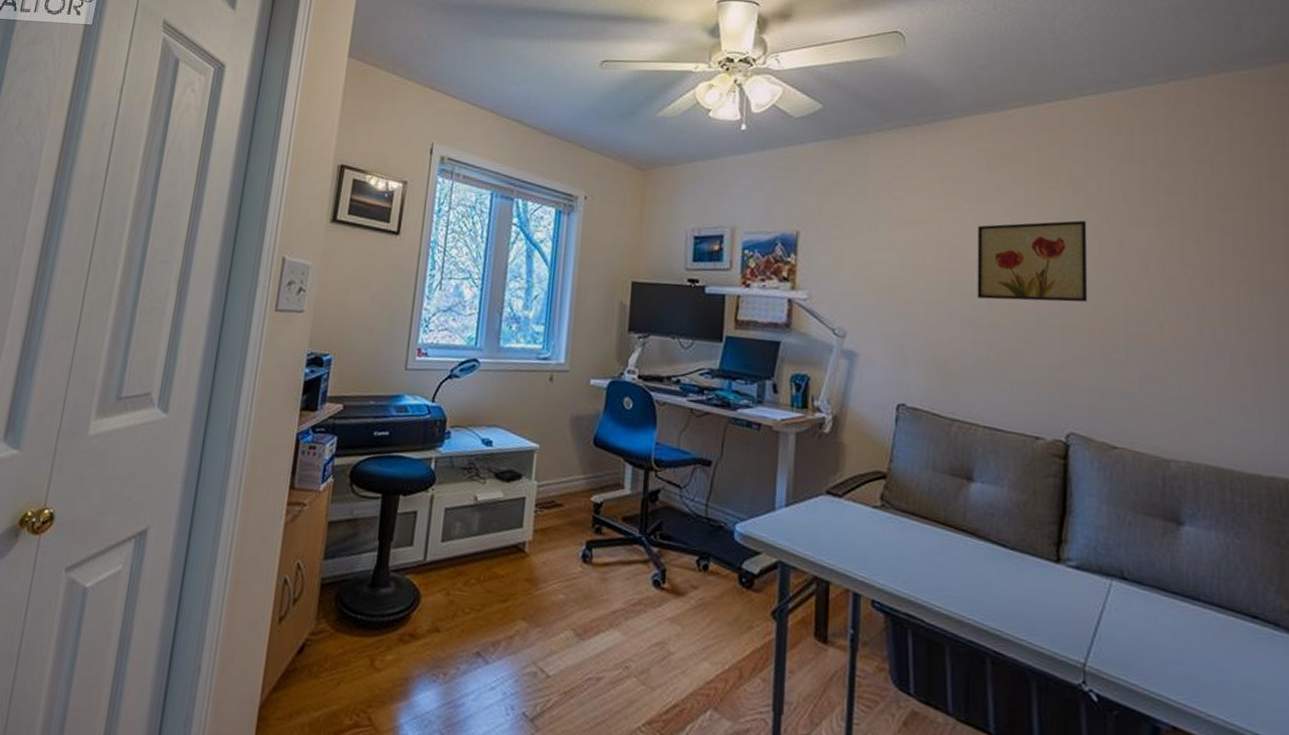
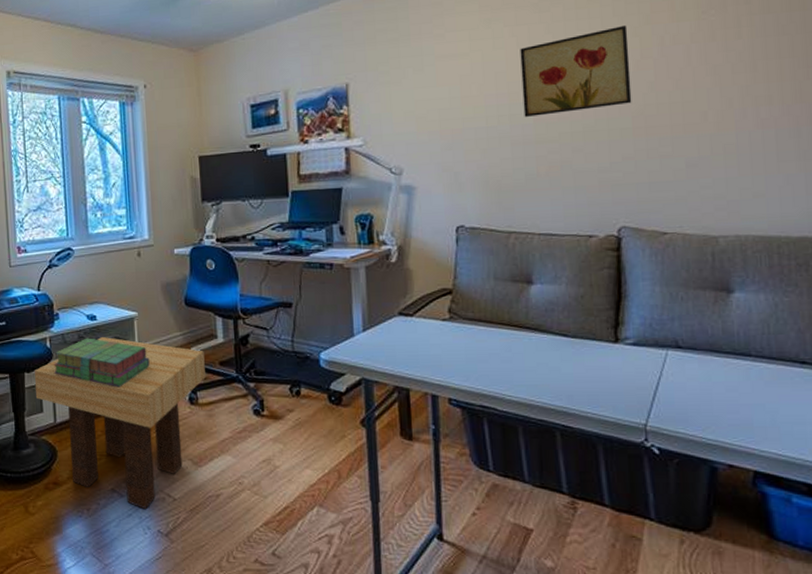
side table: none [407,466,607,685] -> present [34,336,206,510]
stack of books: none [434,465,545,530] -> present [54,338,150,388]

